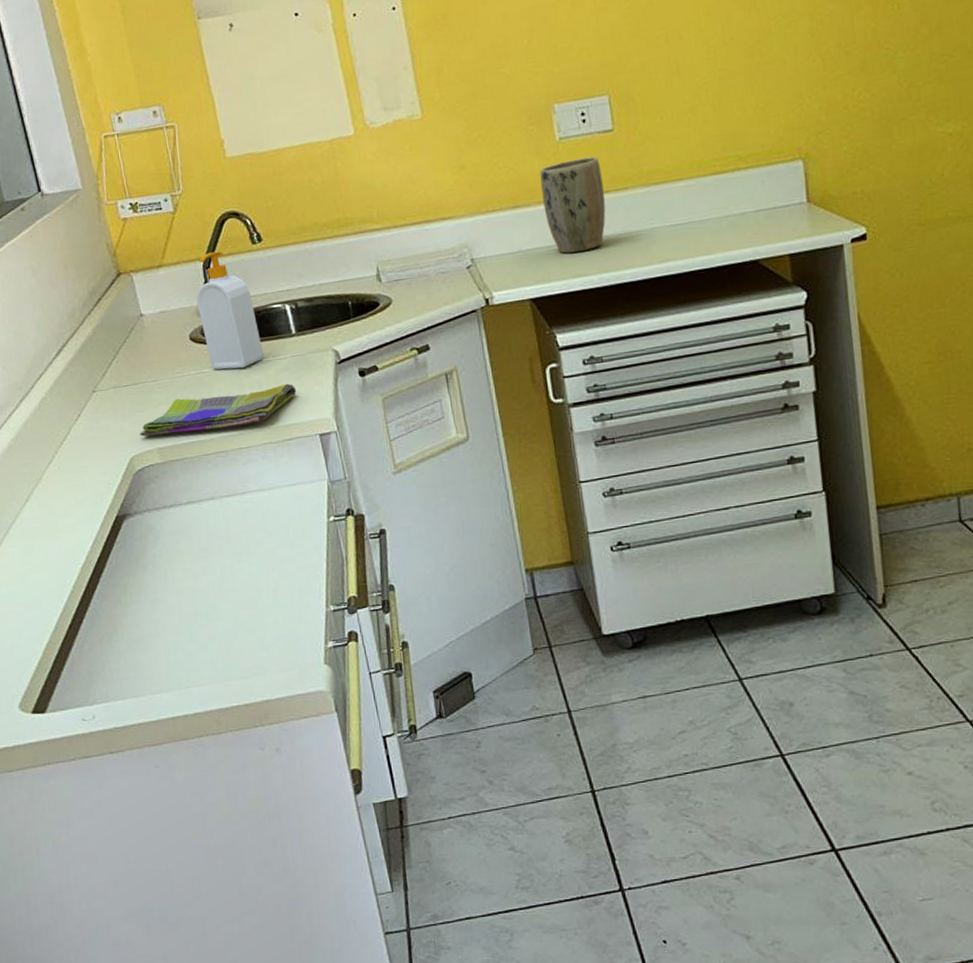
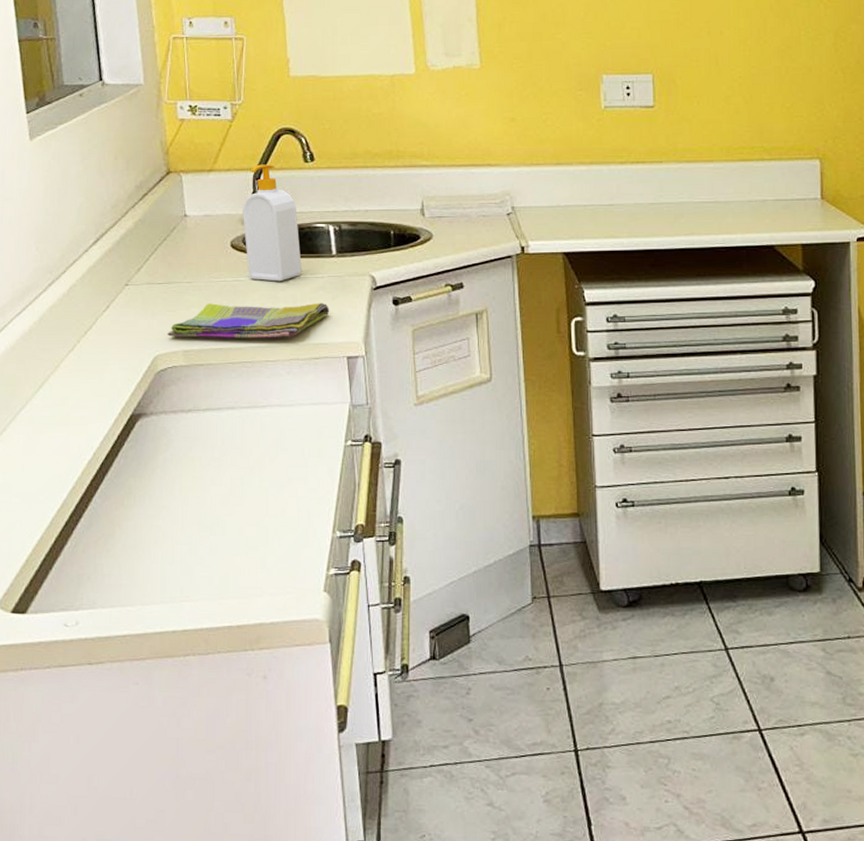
plant pot: present [540,156,606,254] -> none [584,128,641,214]

